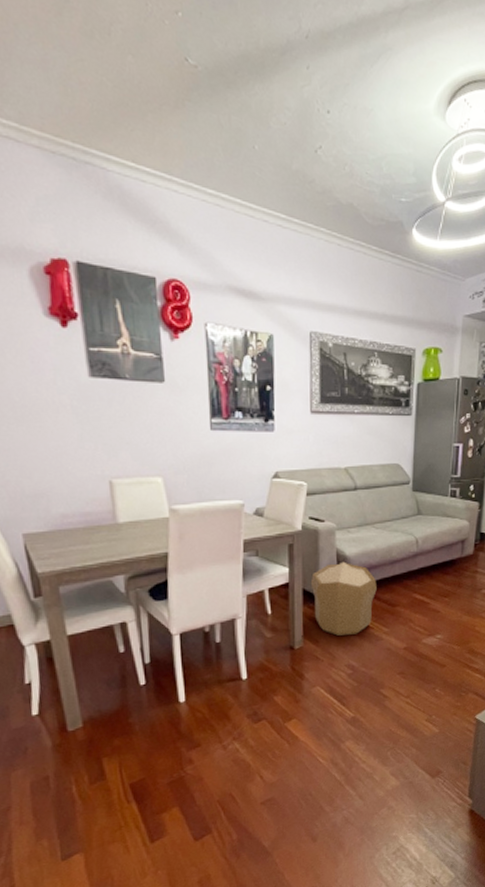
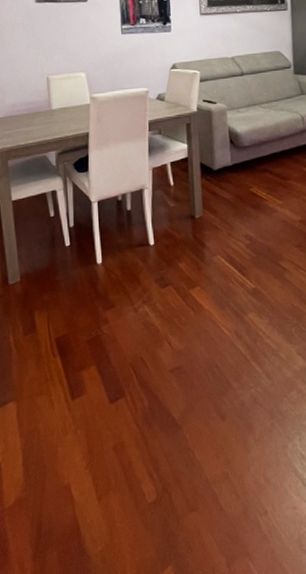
pouf: present [310,561,377,636] -> none [206,138,268,207]

